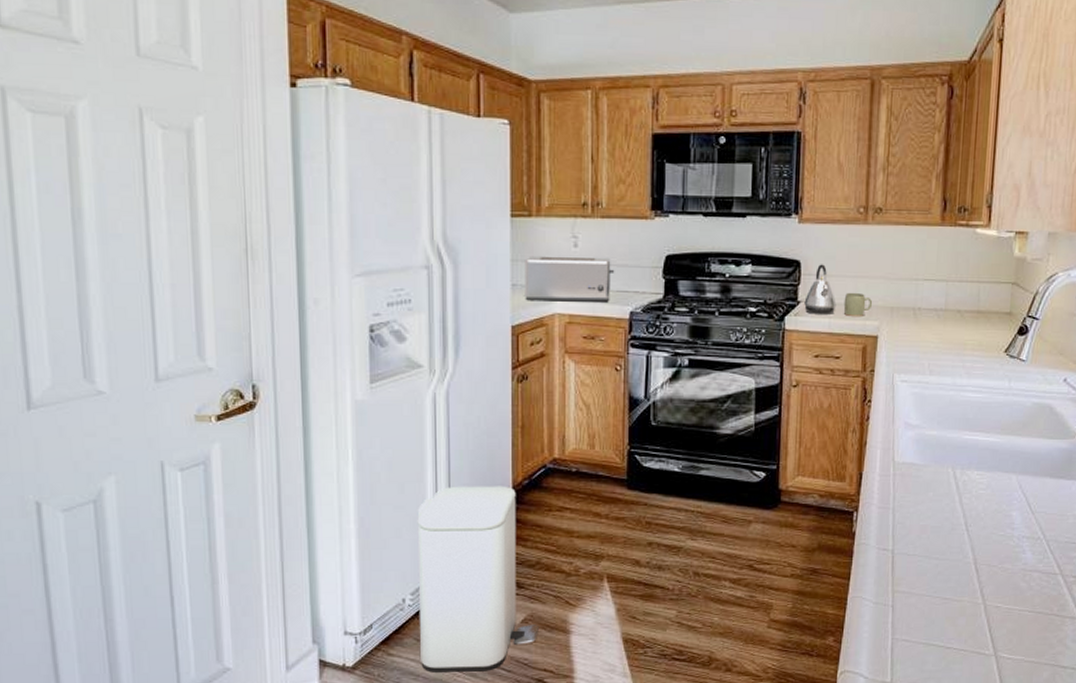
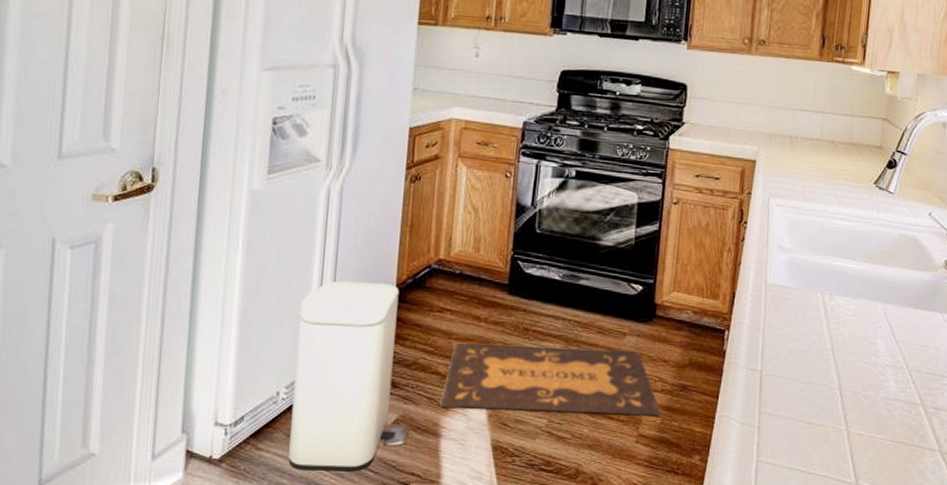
toaster: present [525,255,615,302] -> none [425,62,512,111]
doormat: none [567,537,792,604] -> present [440,342,661,415]
kettle: present [804,264,837,316] -> none [688,89,719,138]
mug: present [843,292,873,317] -> none [725,117,753,142]

